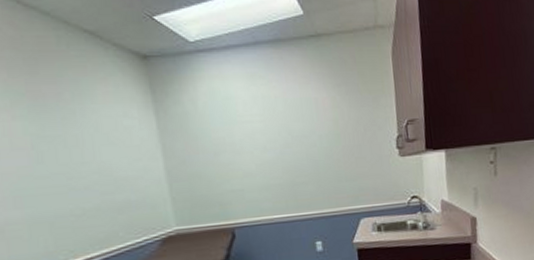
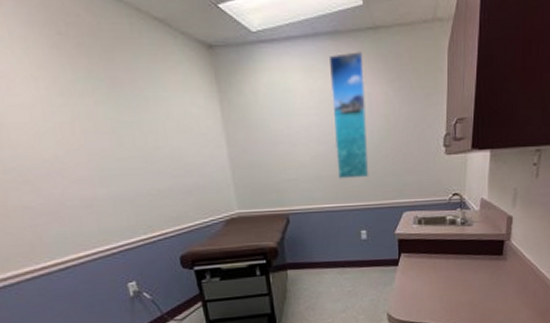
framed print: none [271,58,321,187] -> present [328,52,369,179]

